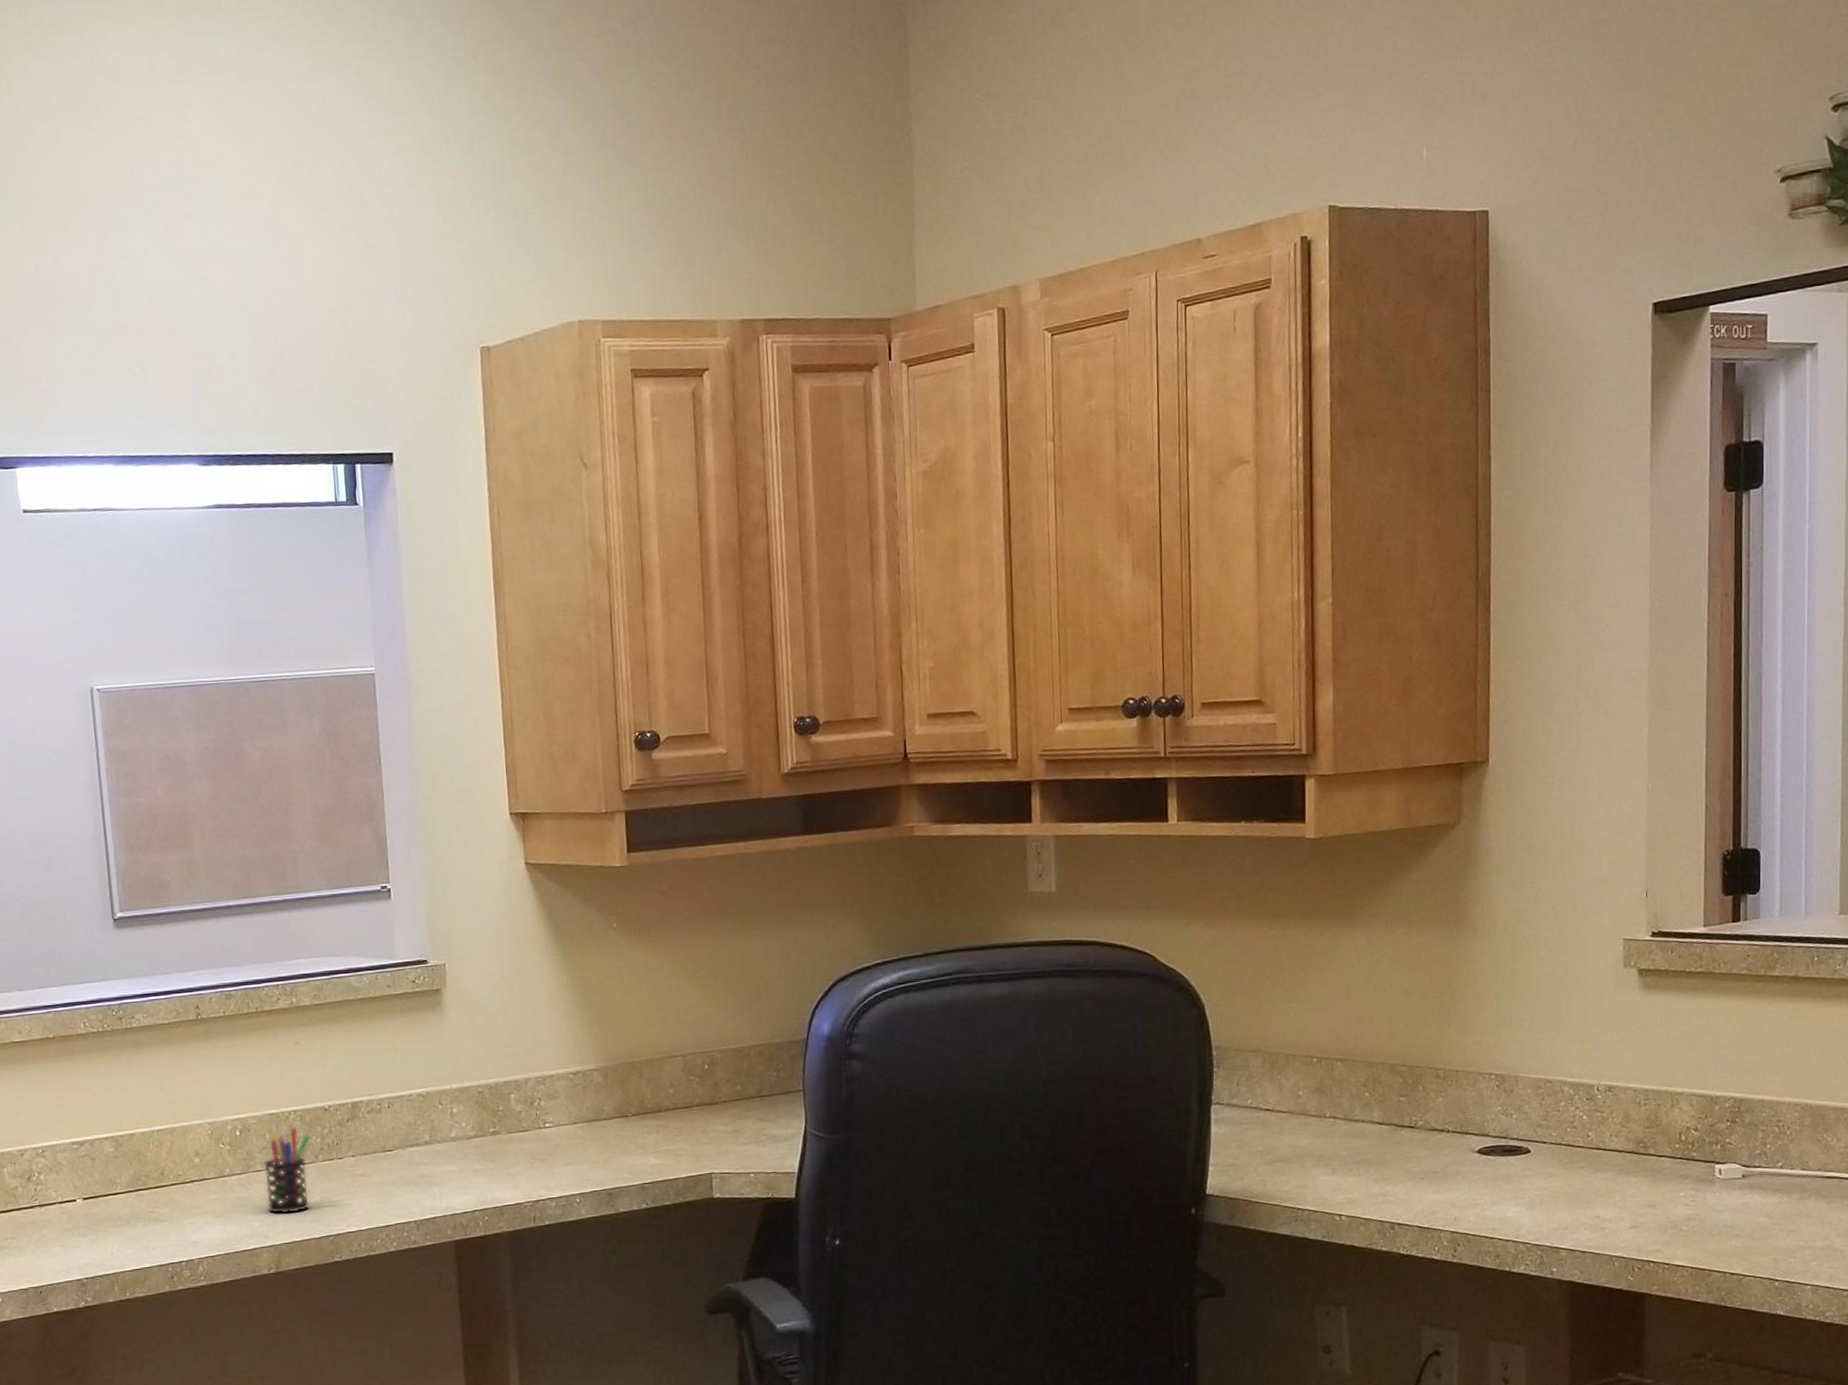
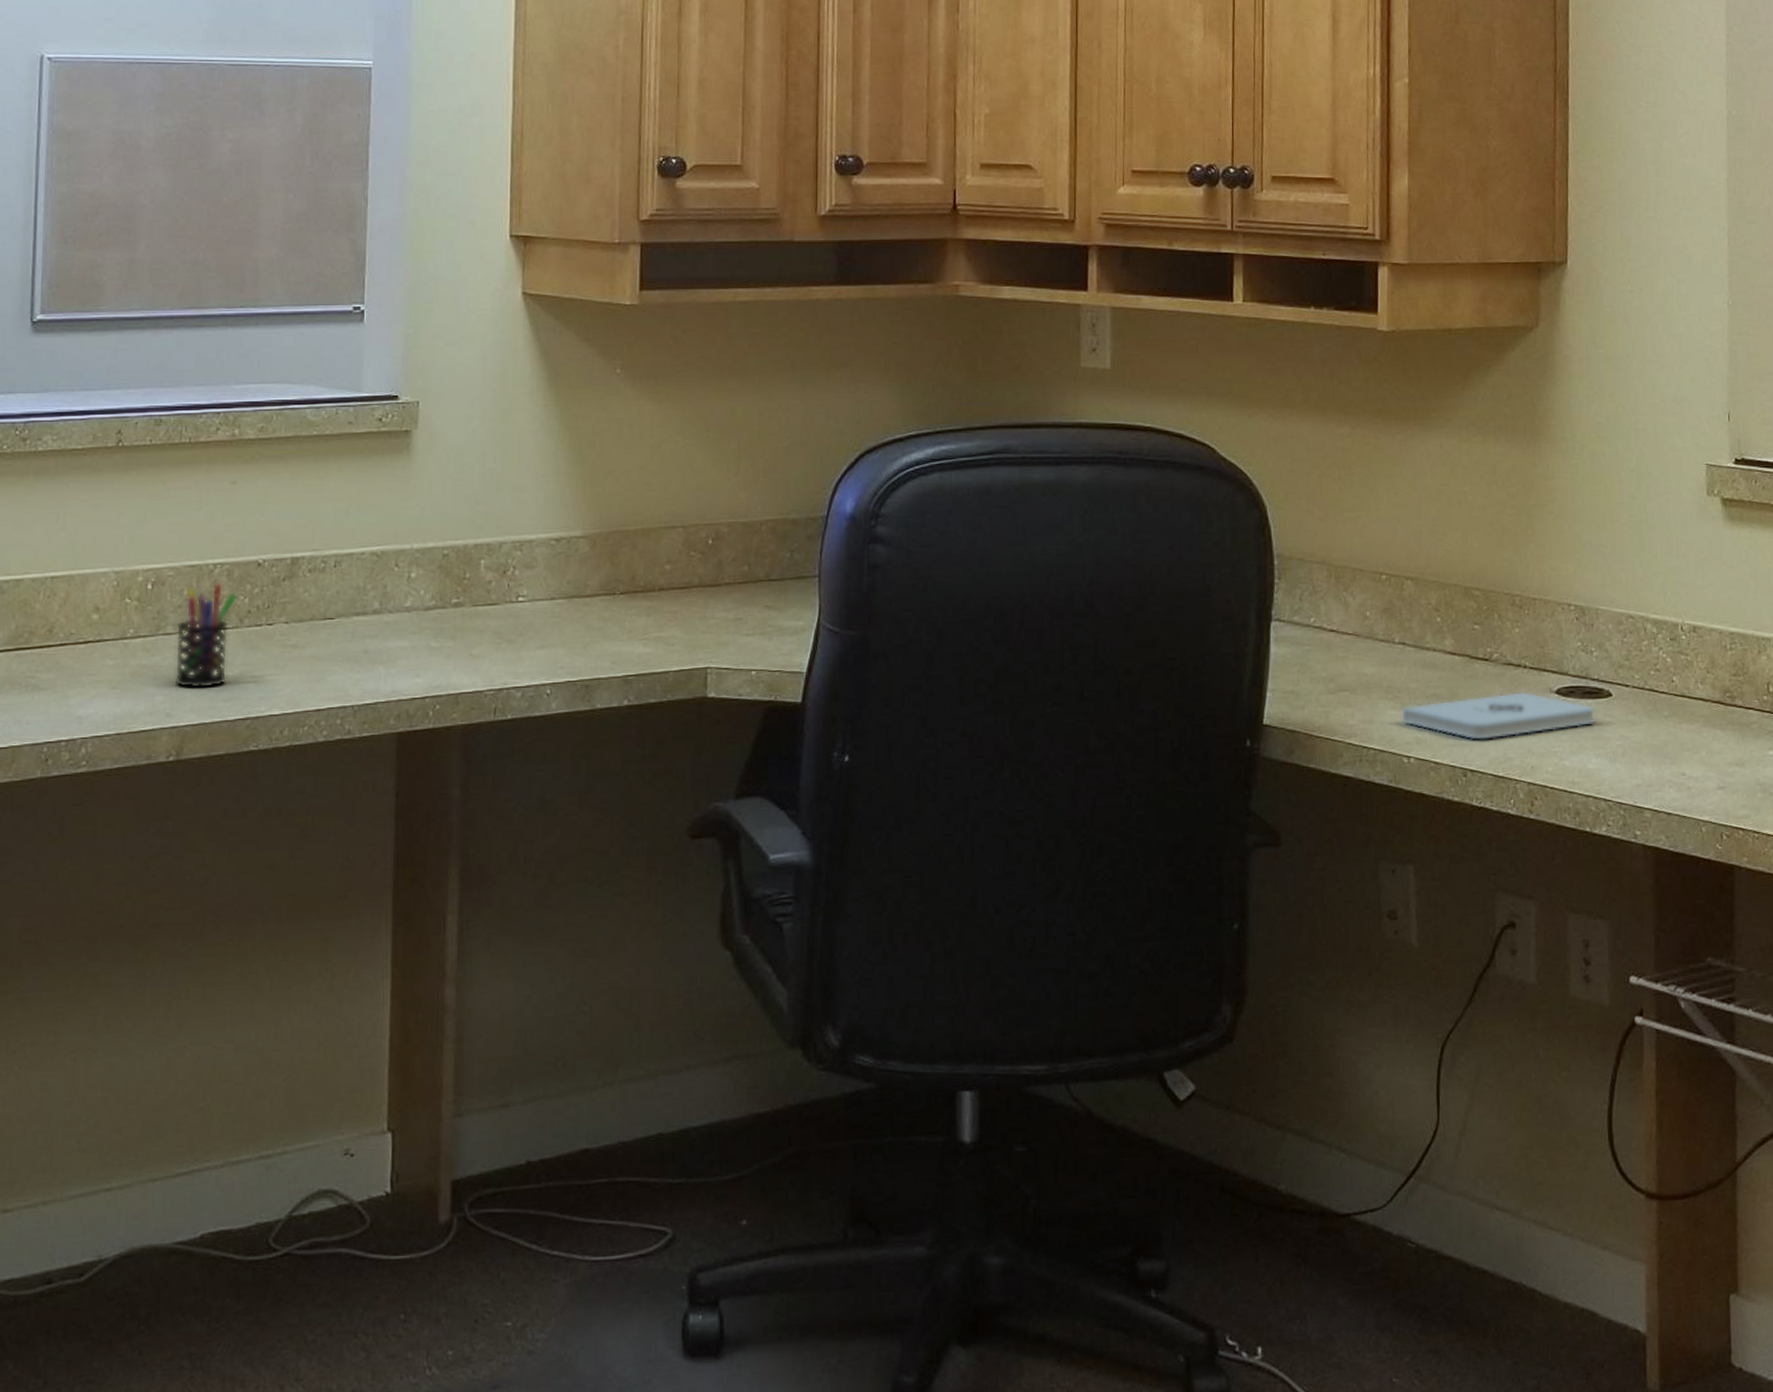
notepad: none [1334,1152,1515,1198] -> present [1403,691,1596,741]

